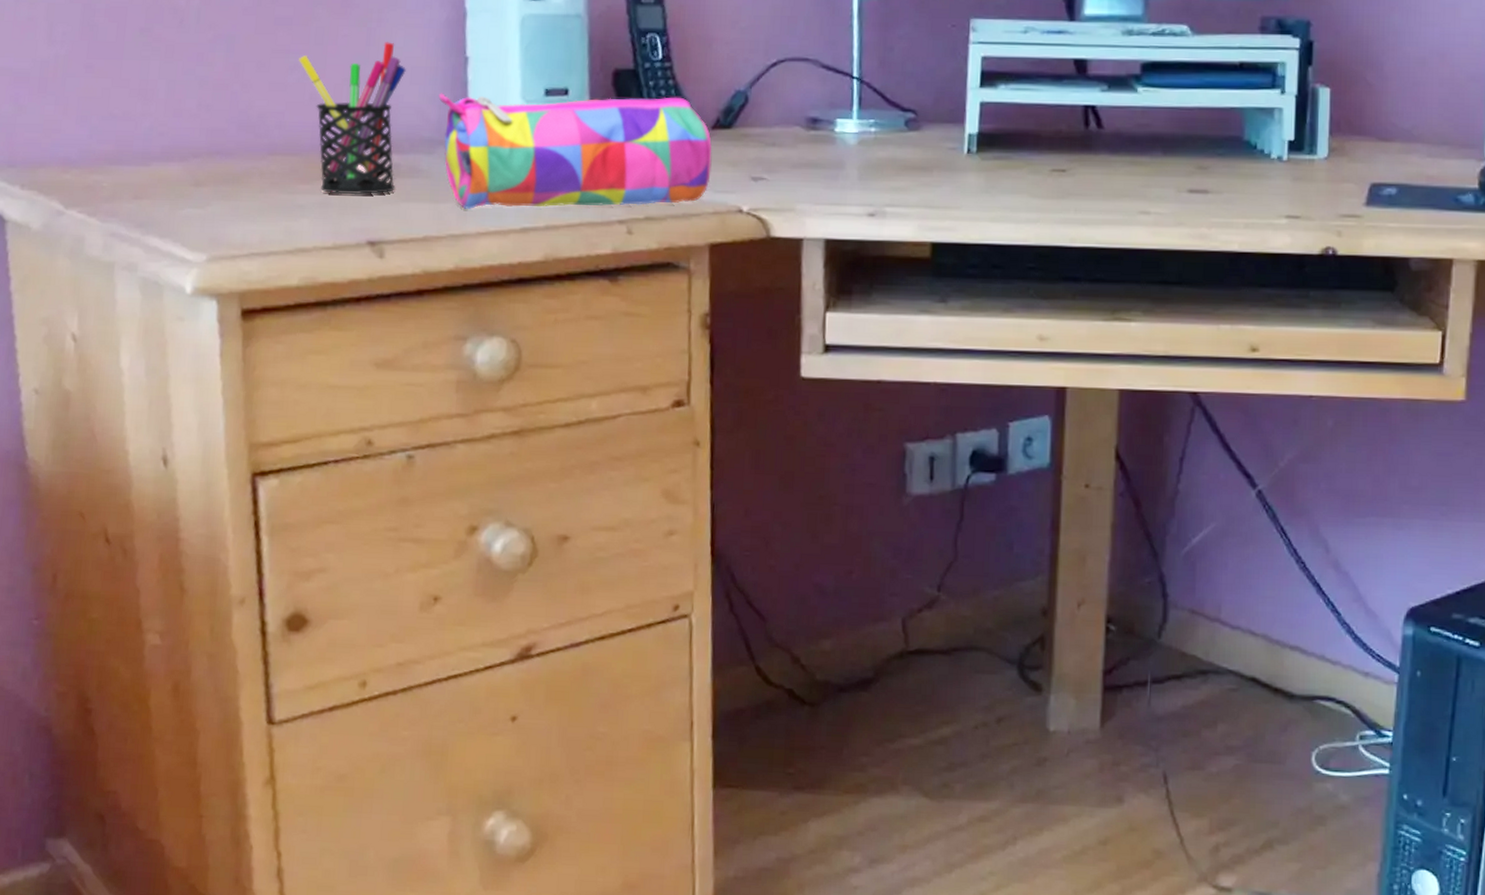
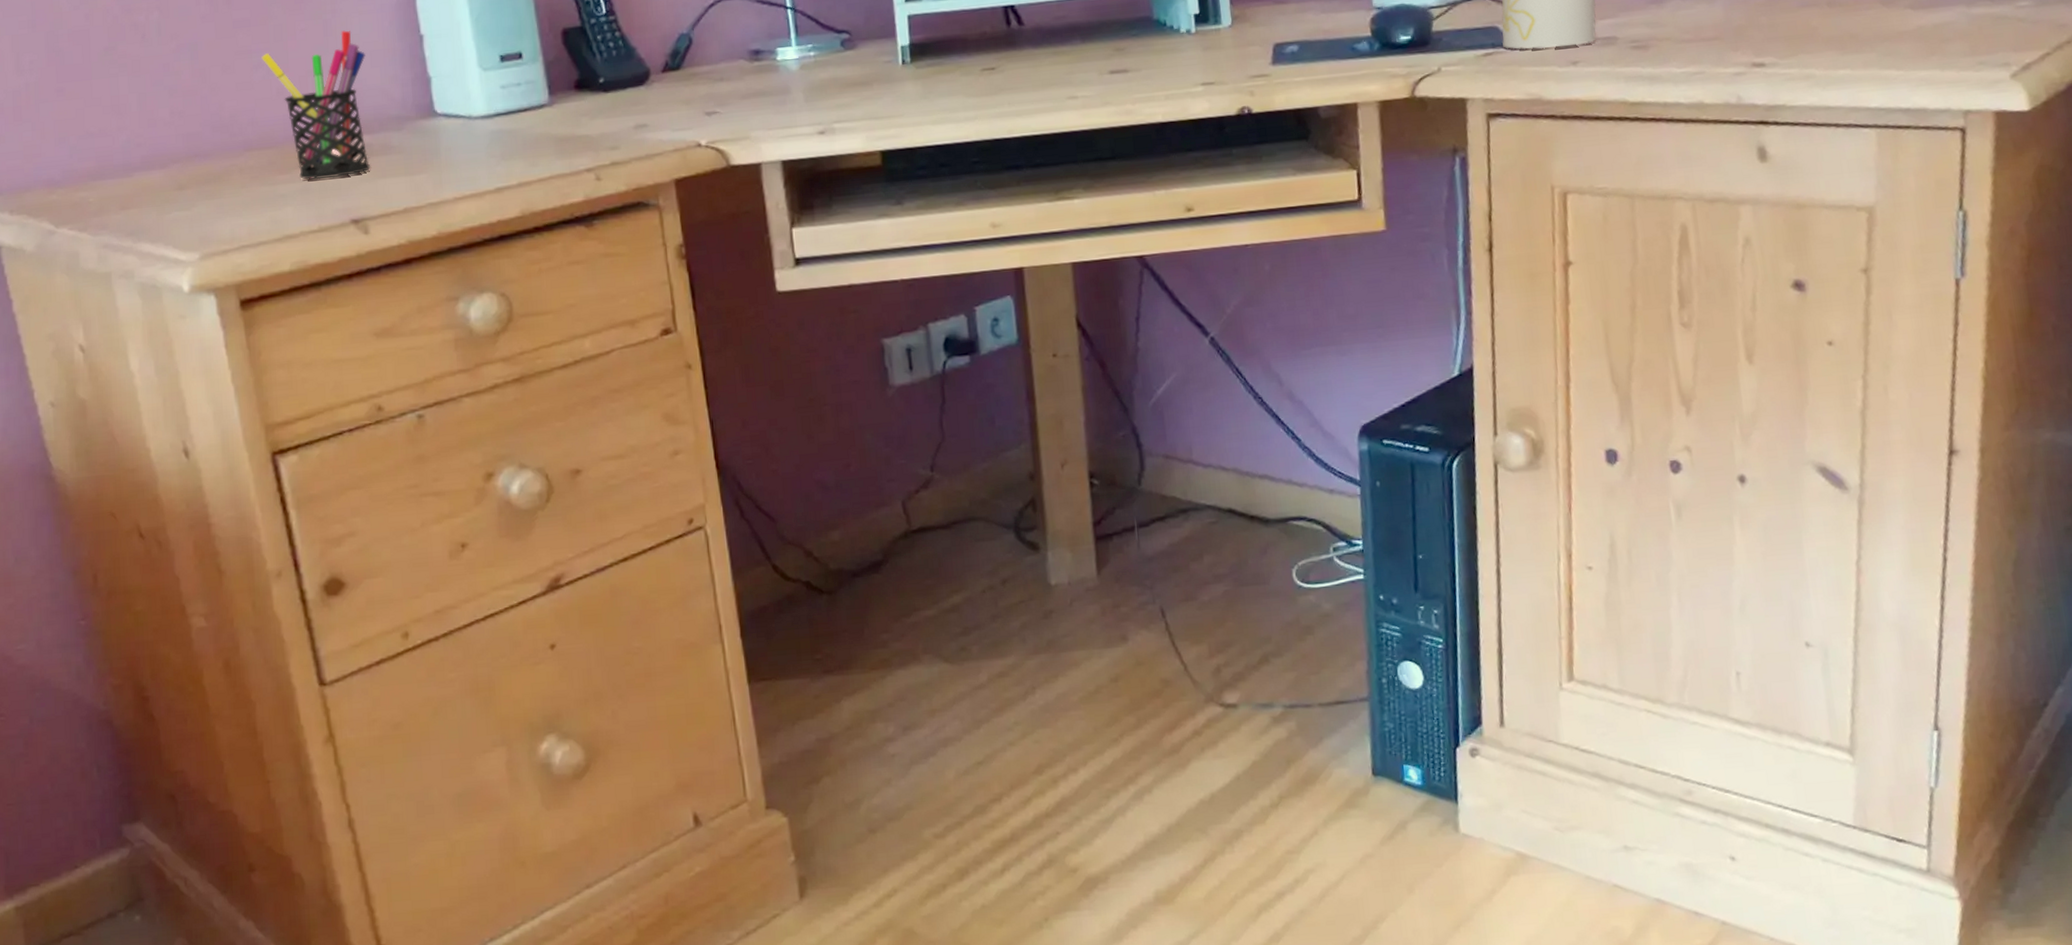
pencil case: present [438,93,712,210] -> none [399,46,667,179]

